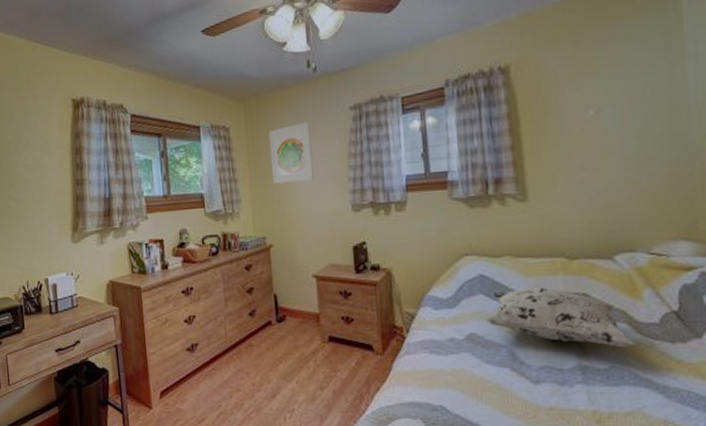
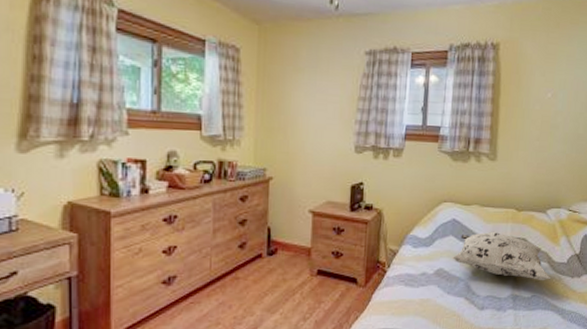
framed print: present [268,122,314,184] -> none [281,58,325,118]

